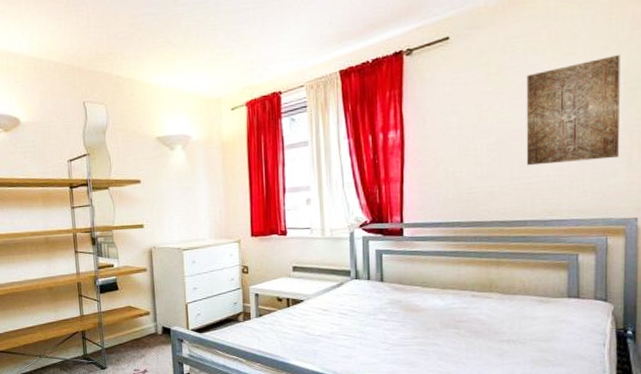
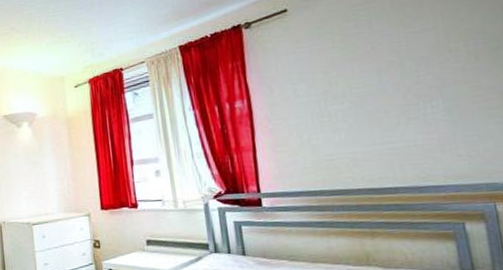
wall art: present [526,54,621,166] -> none [374,15,493,131]

